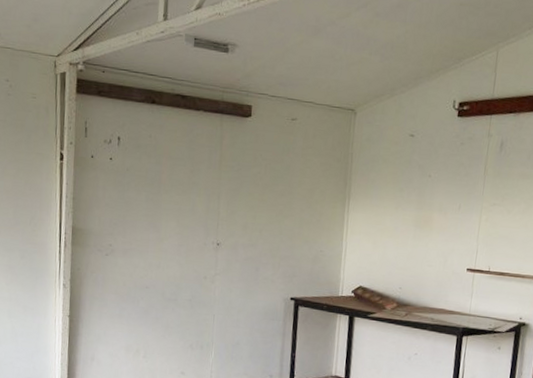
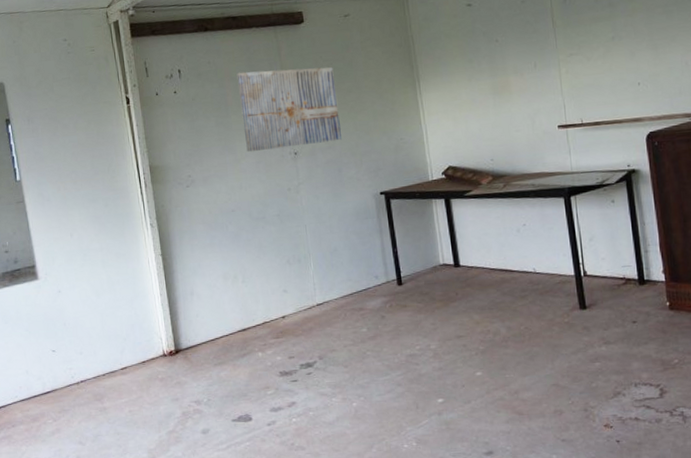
wall art: none [171,152,271,241] -> present [236,66,342,153]

